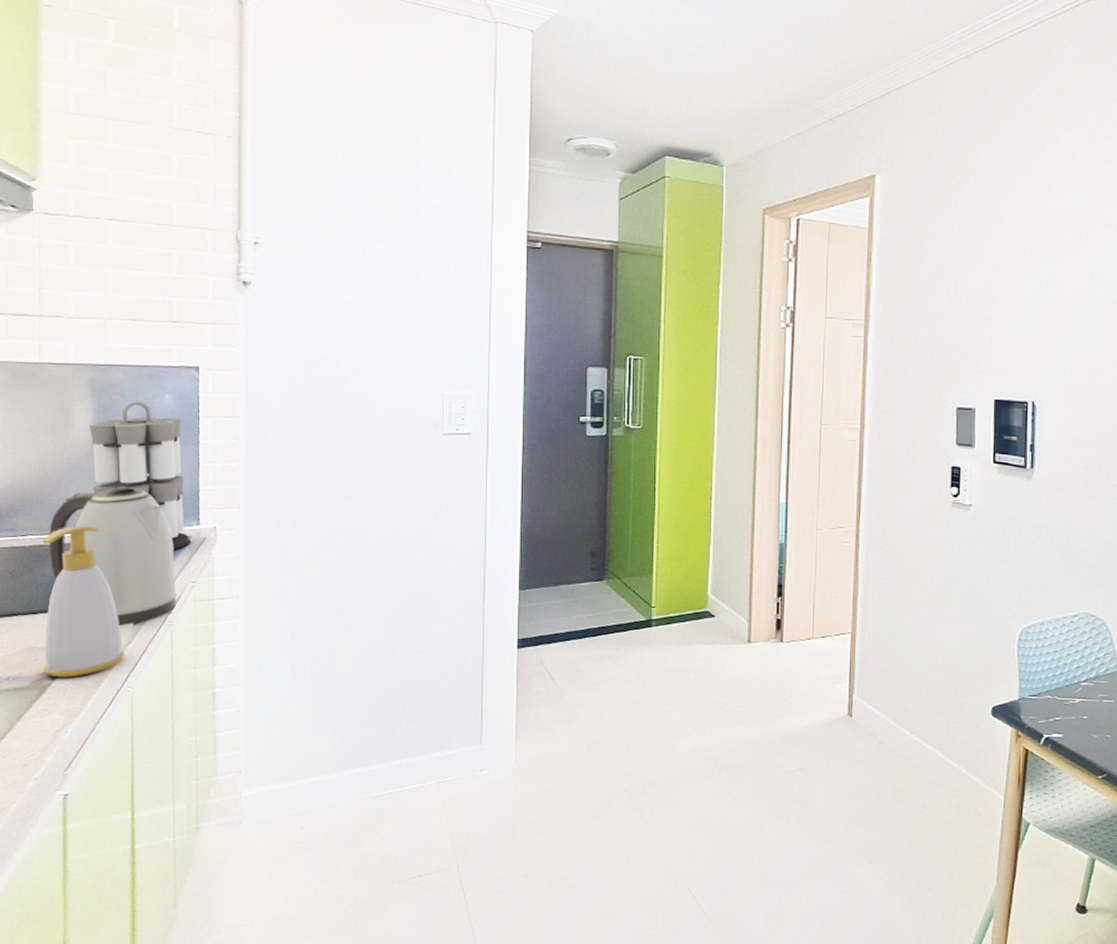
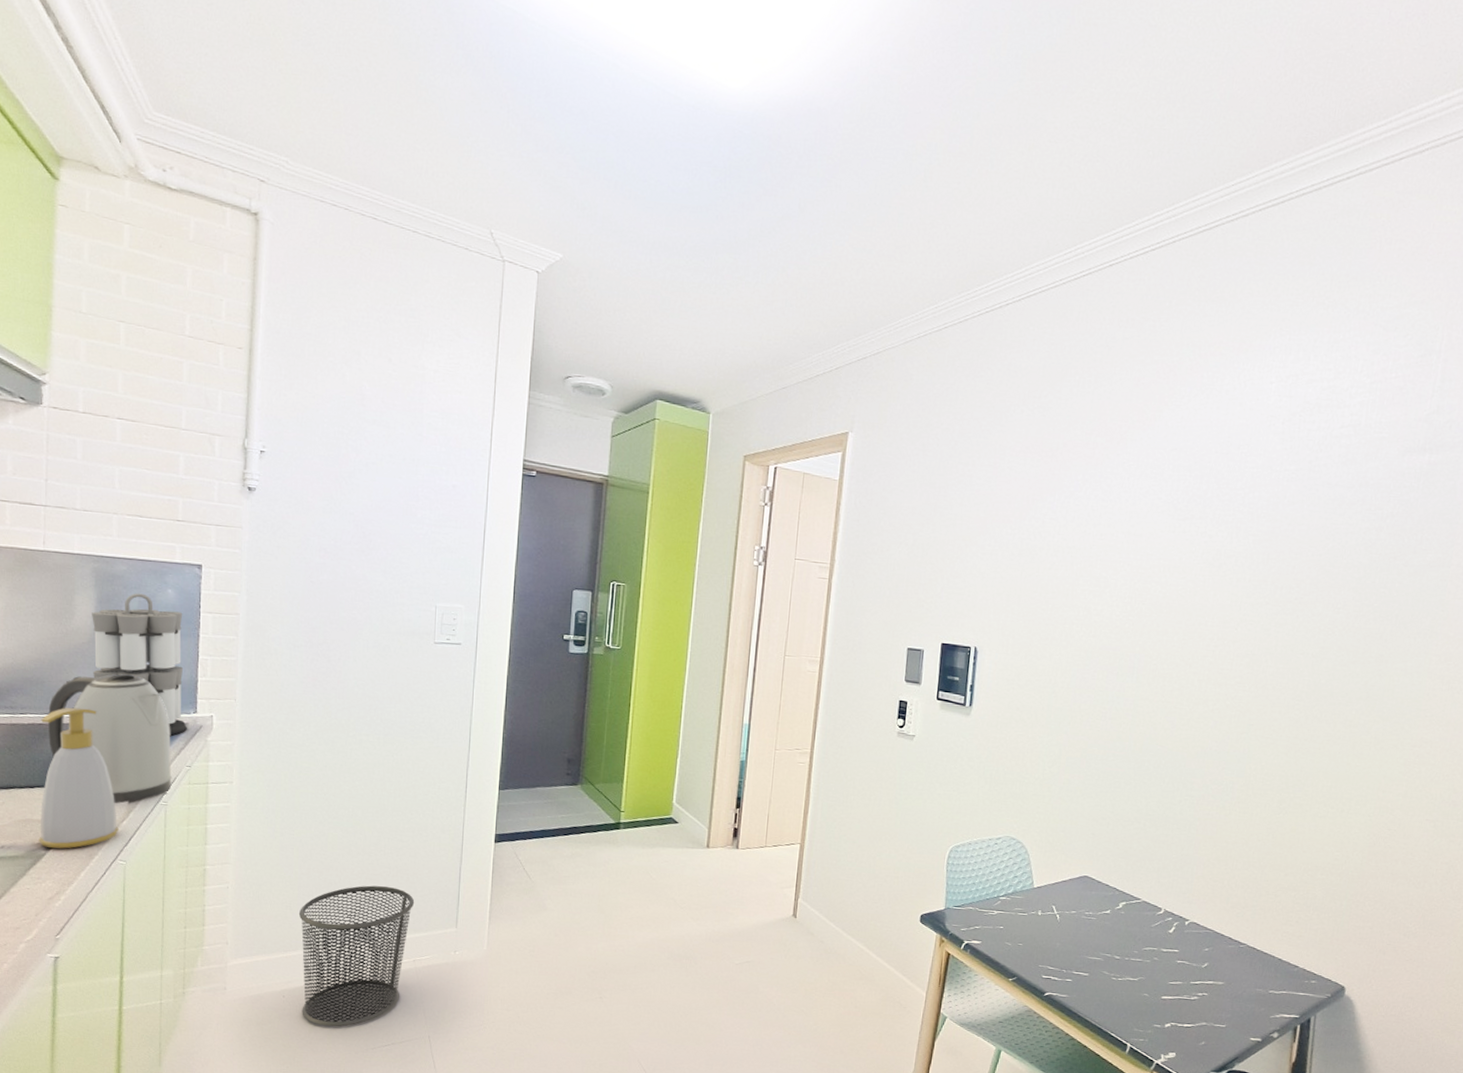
trash can: none [313,702,436,860] -> present [298,885,415,1027]

